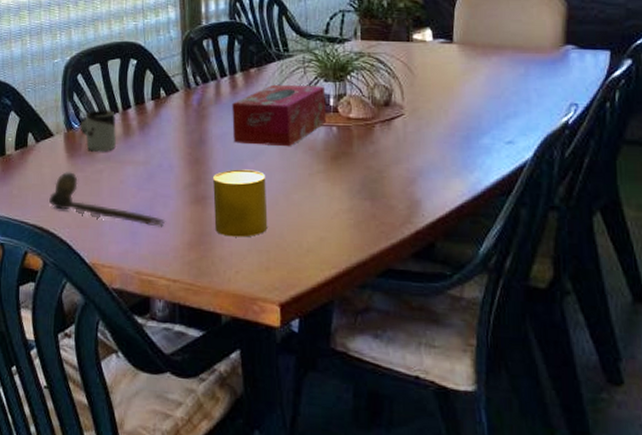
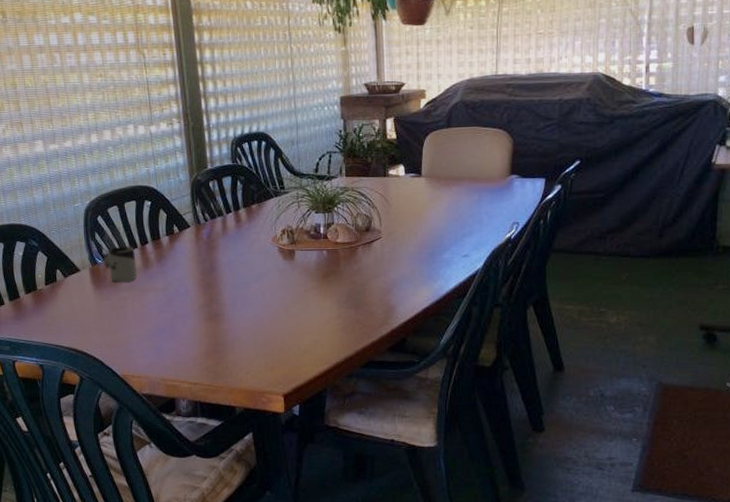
spoon: present [49,172,166,227] -> none [81,301,185,342]
cup: present [213,169,268,238] -> none [224,290,271,345]
tissue box: present [232,84,326,147] -> none [237,217,317,270]

